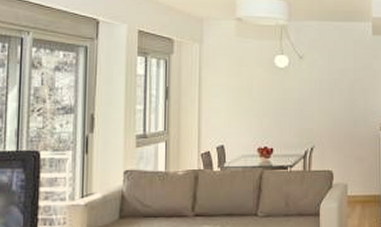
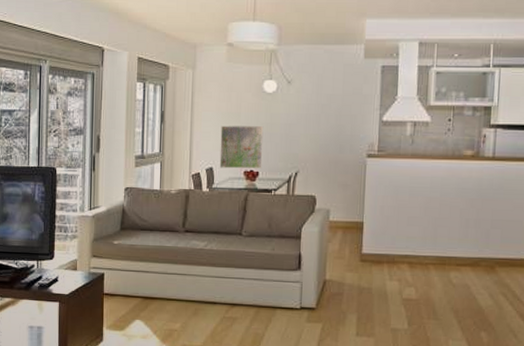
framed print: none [231,101,277,146] -> present [219,125,264,169]

